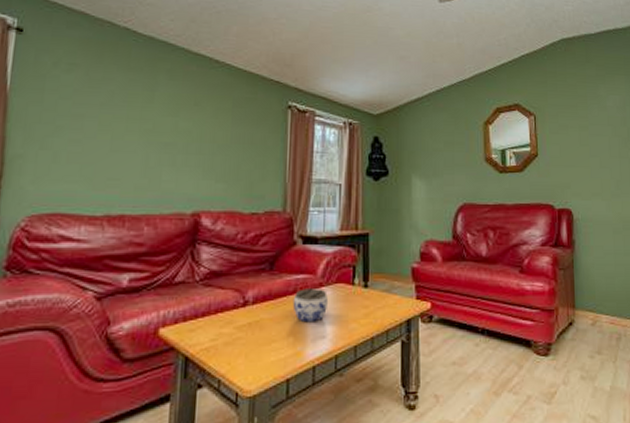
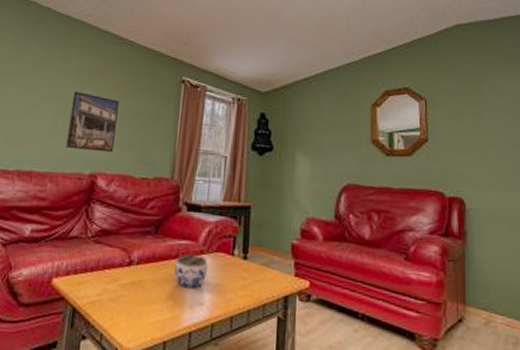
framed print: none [161,123,219,189] -> present [65,92,119,153]

